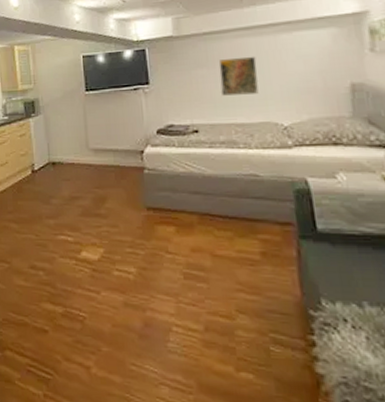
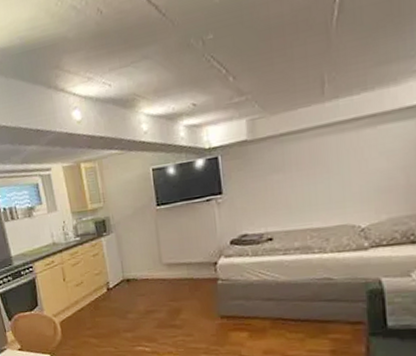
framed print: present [218,56,259,96] -> none [295,155,338,201]

